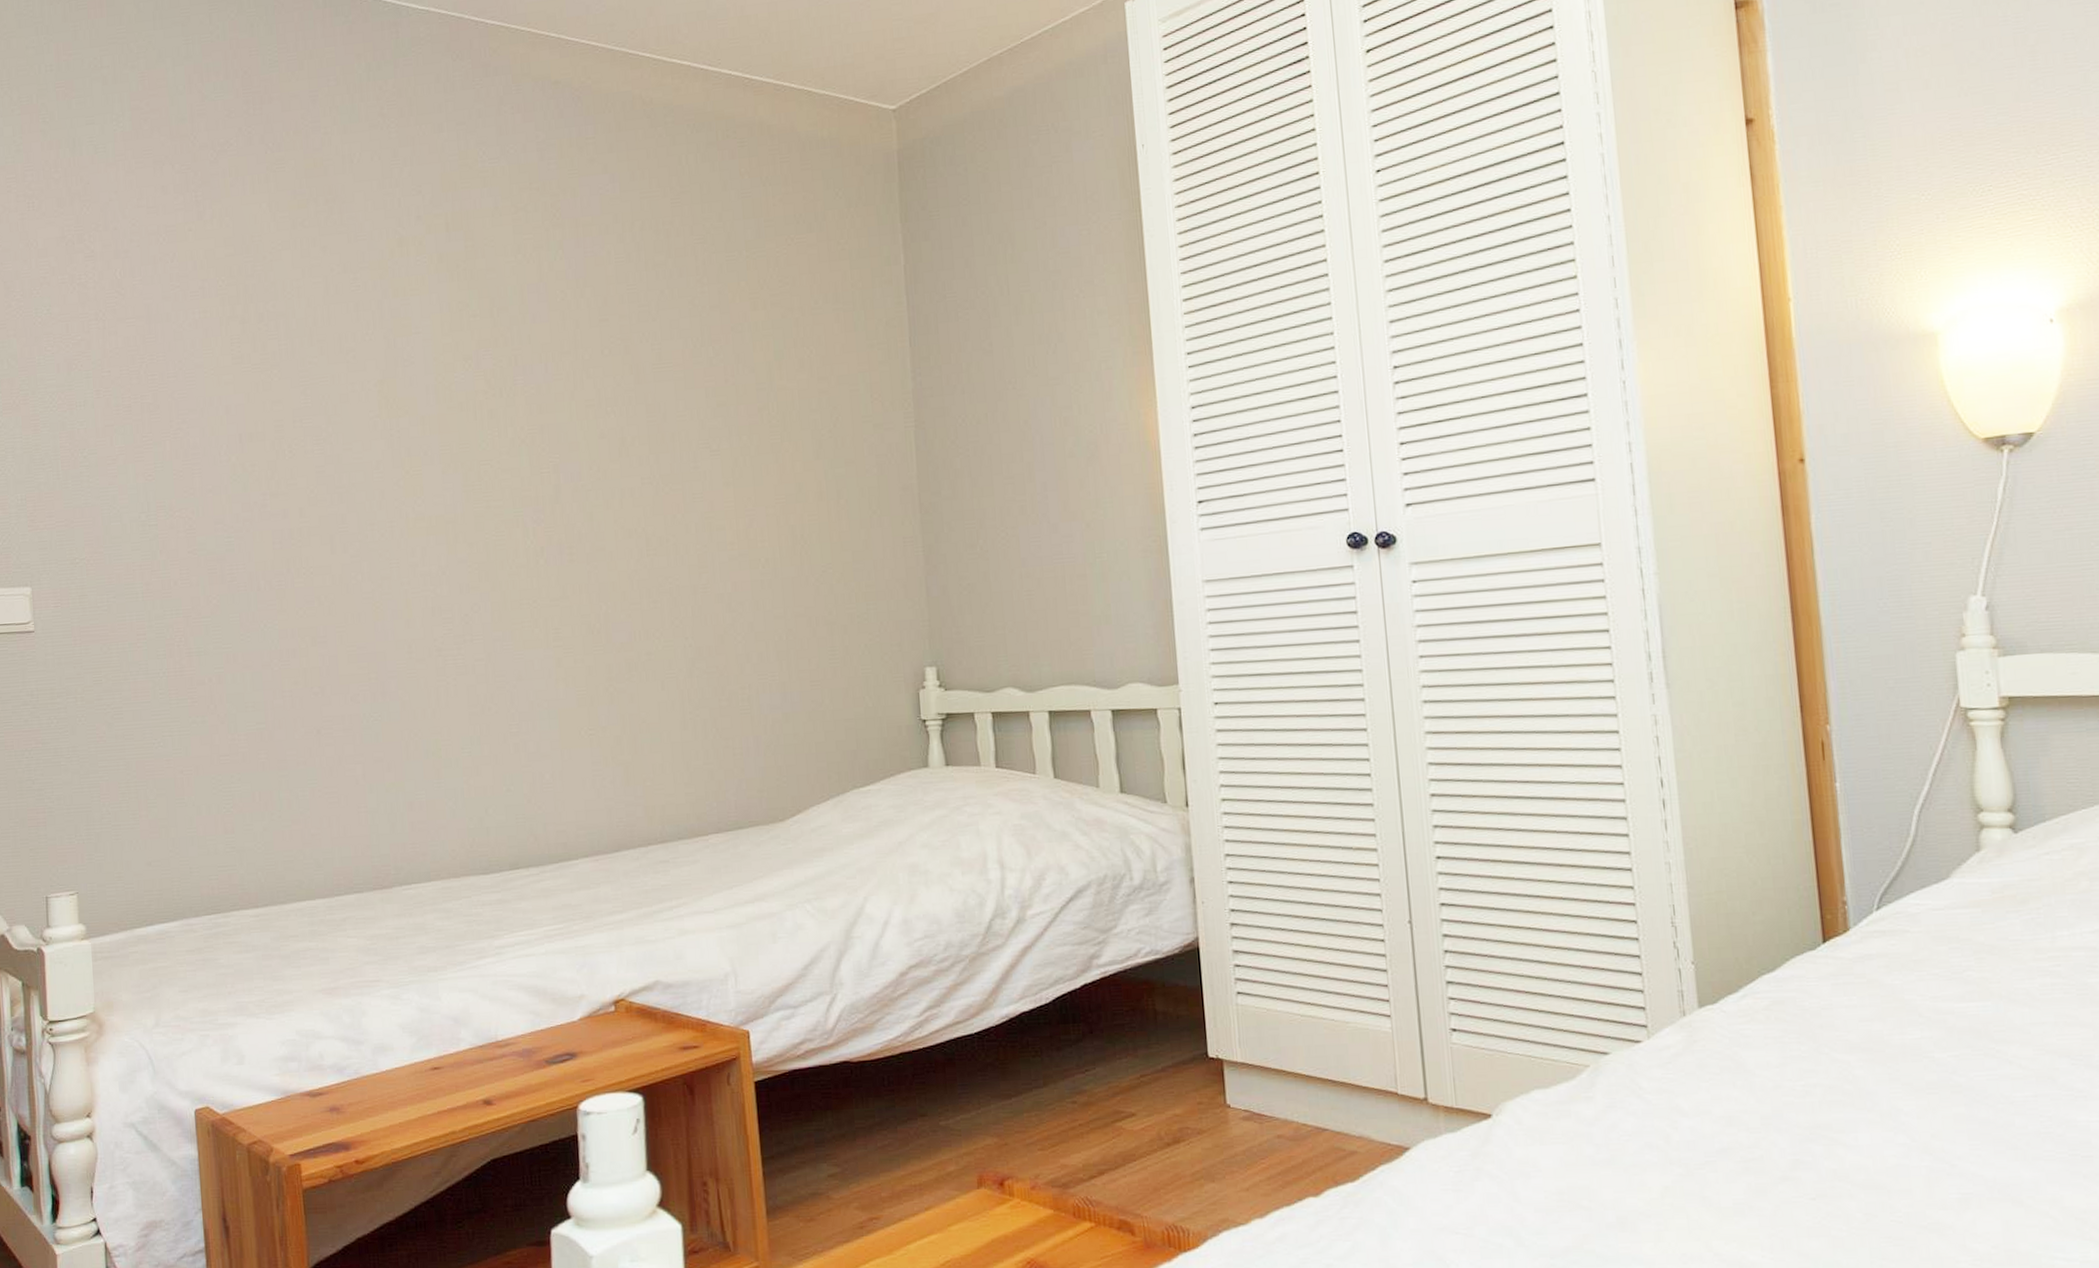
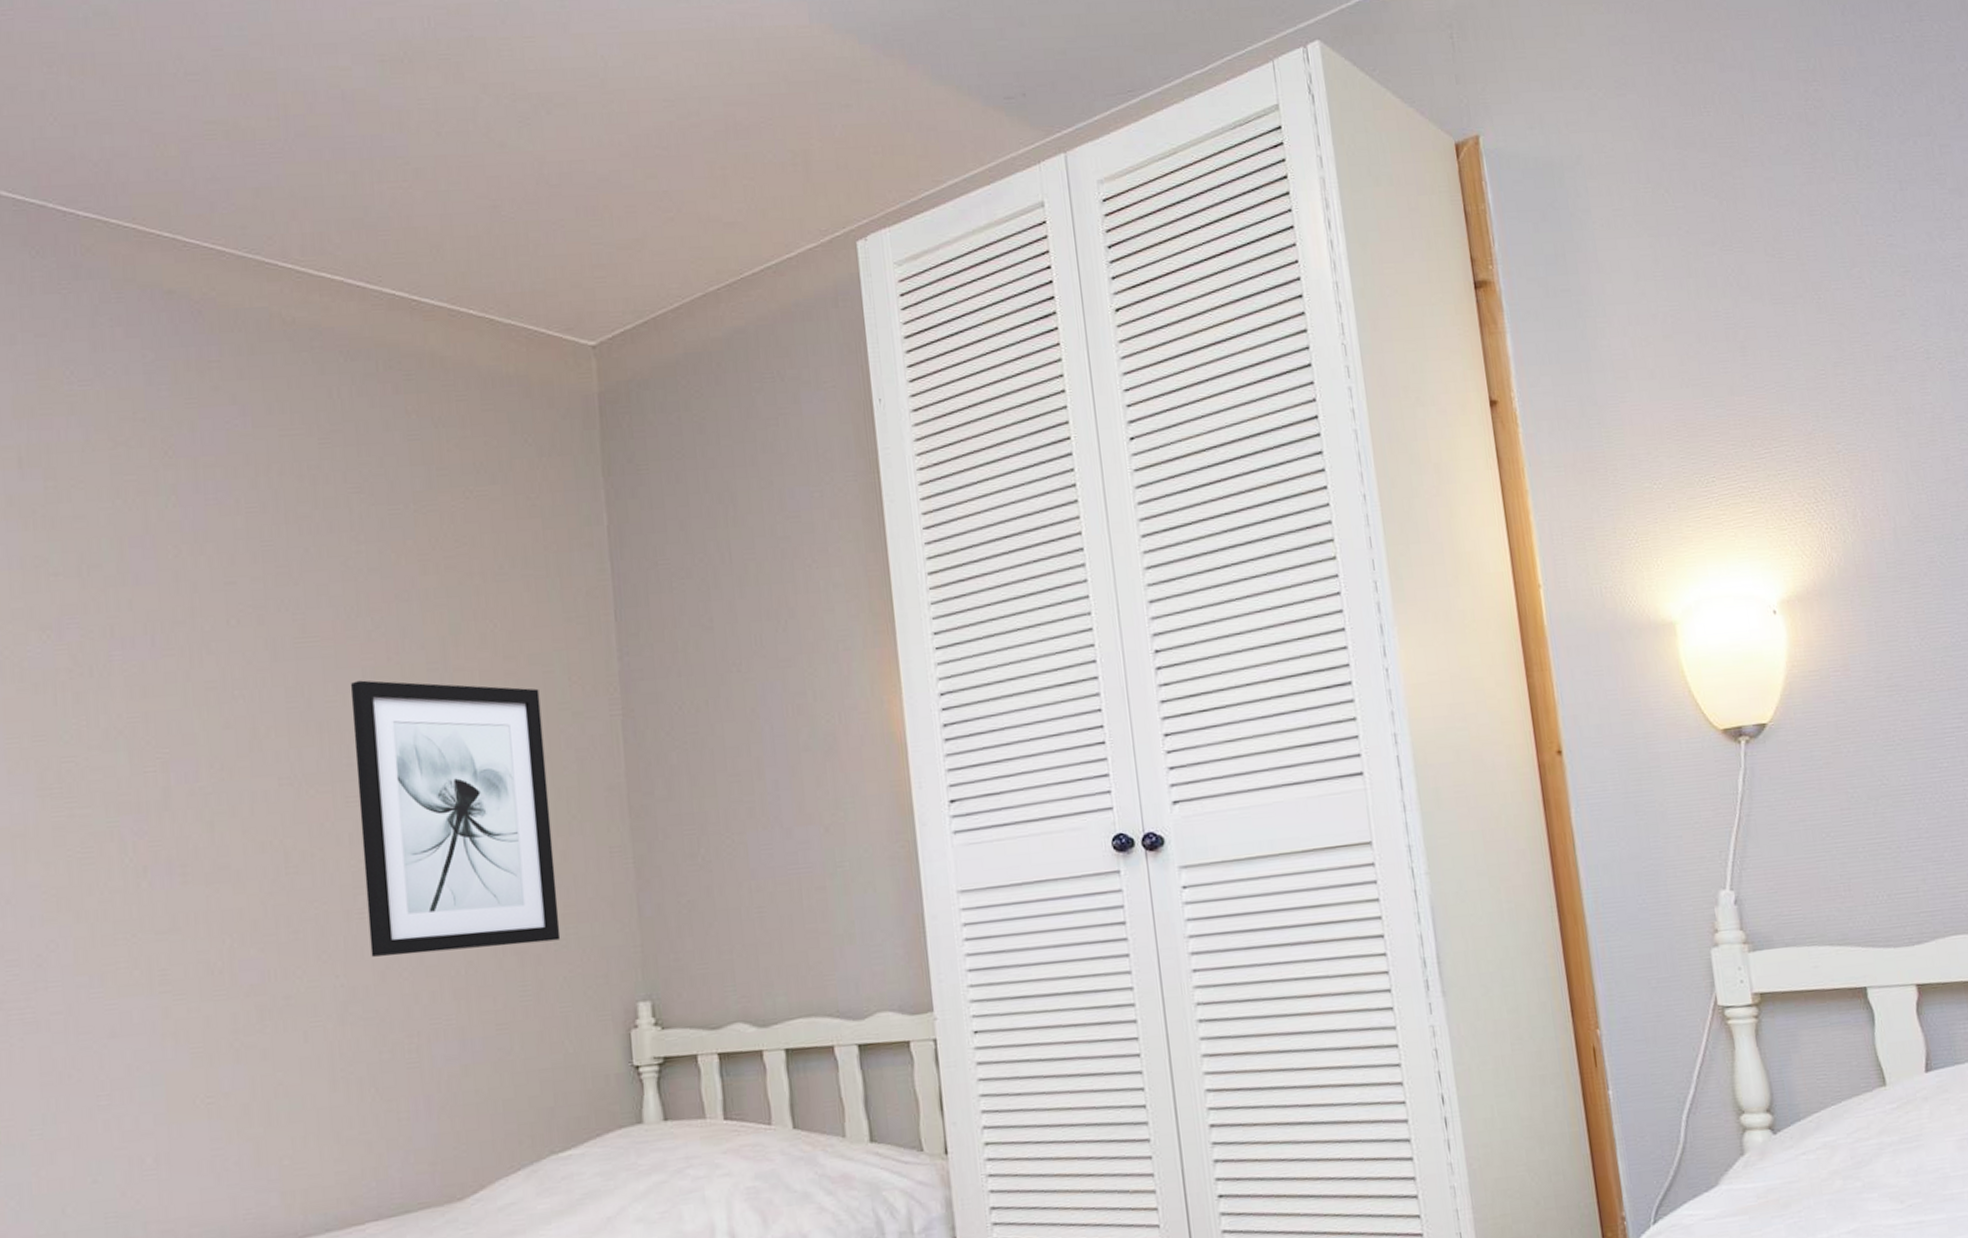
wall art: none [696,398,863,624] -> present [350,680,561,957]

